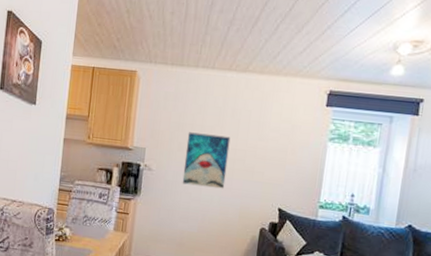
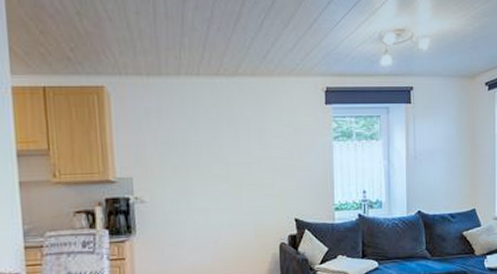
wall art: present [182,132,231,189] -> none [181,150,234,212]

